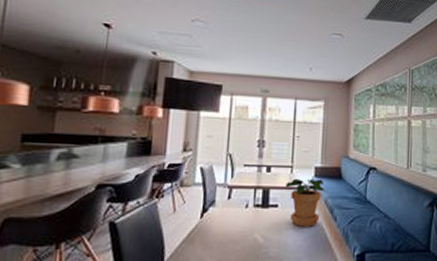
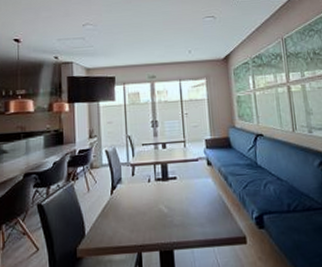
potted plant: present [286,178,326,227] -> none [181,150,218,195]

